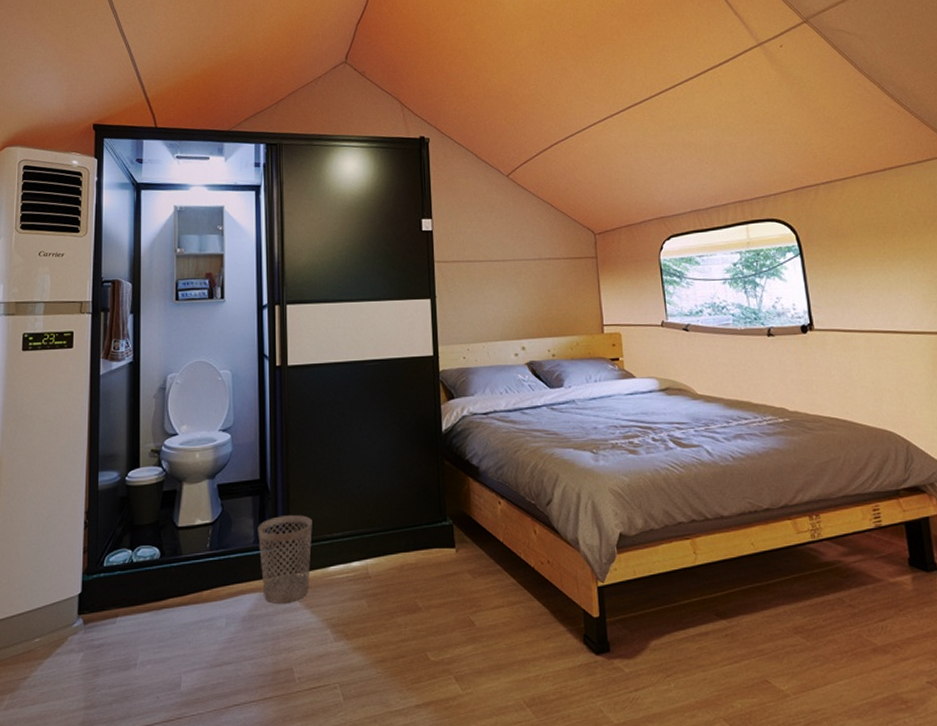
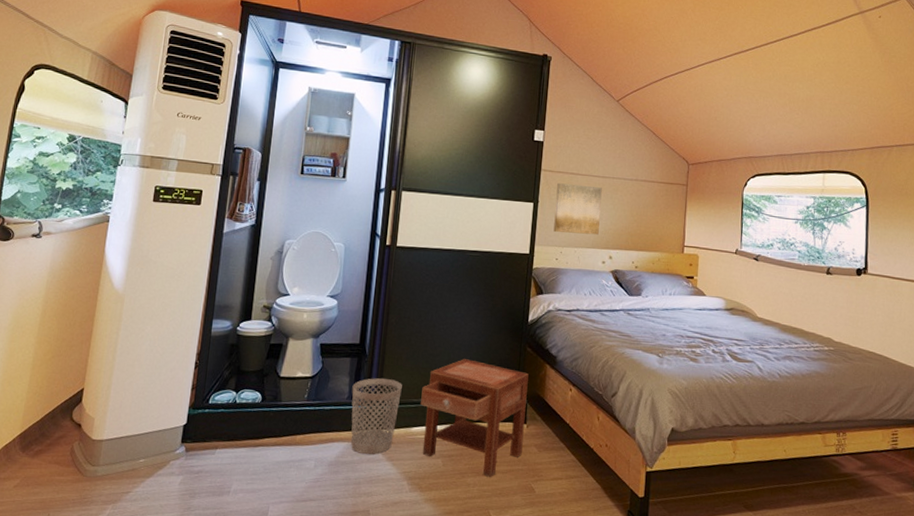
nightstand: none [334,482,455,615] -> present [421,359,529,478]
wall art: none [454,272,507,329] -> present [553,183,602,235]

